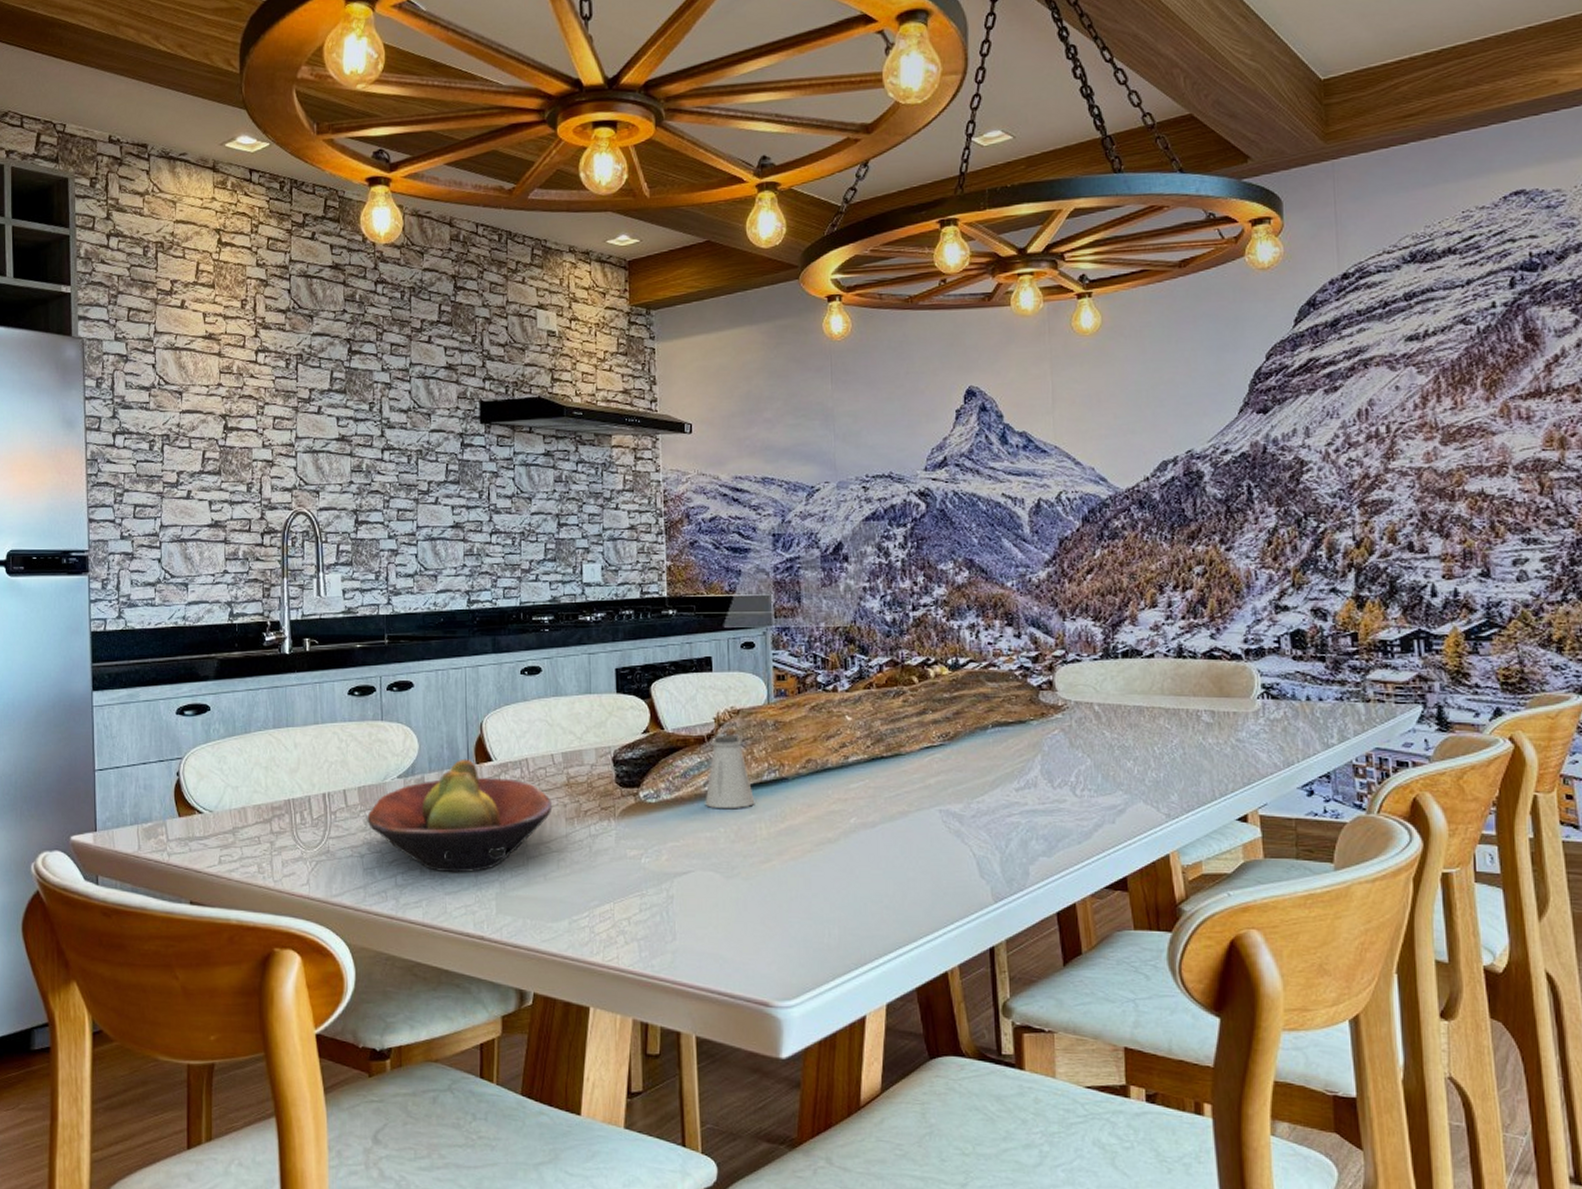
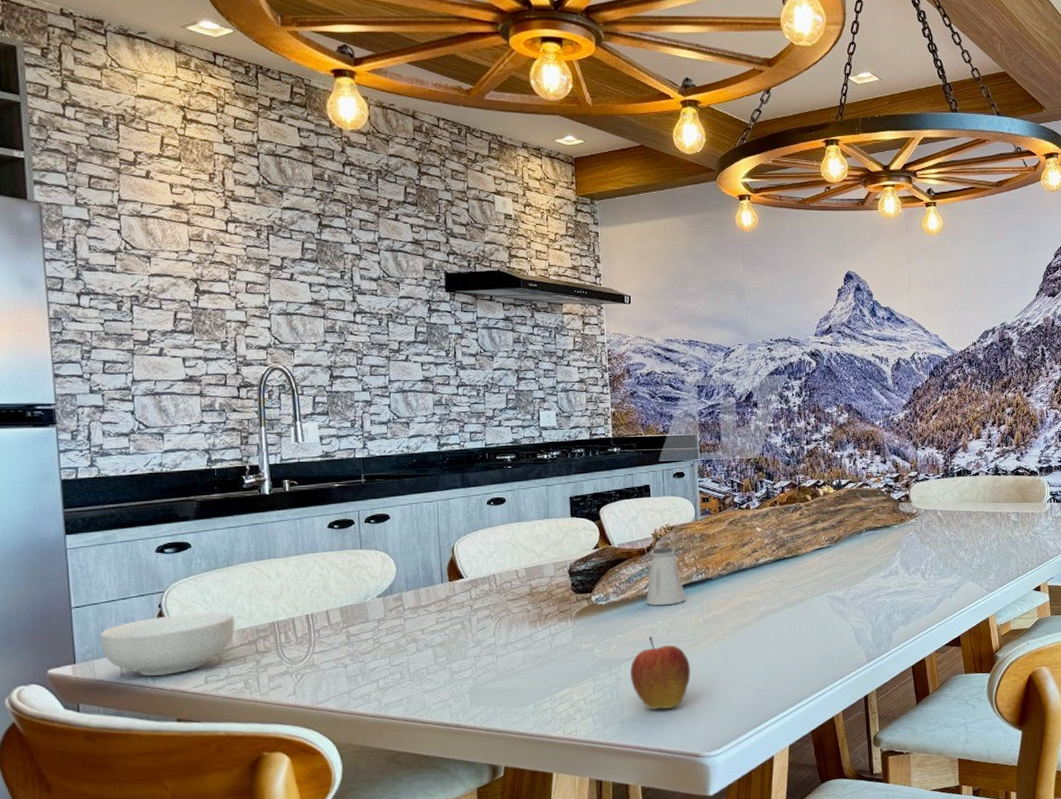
cereal bowl: none [120,784,250,852] -> present [100,612,235,676]
fruit bowl: present [367,758,553,873] -> none [349,577,518,675]
fruit: none [685,845,759,942] -> present [630,635,690,709]

